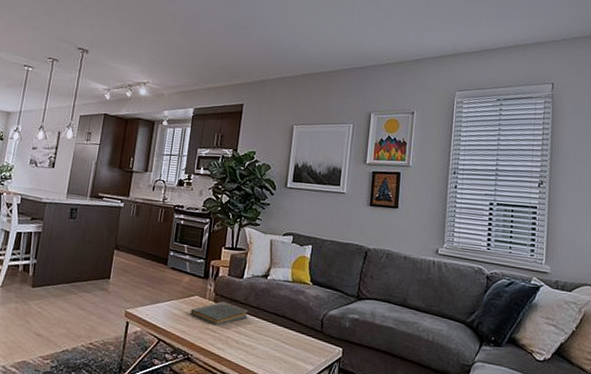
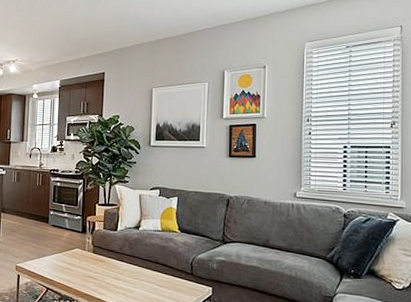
book: present [190,301,249,326] -> none [73,252,124,274]

